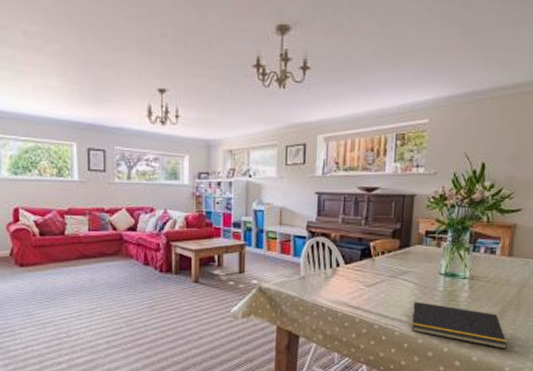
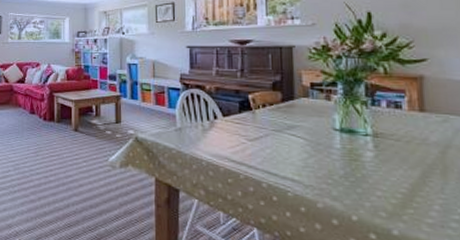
notepad: present [411,302,508,349] -> none [305,160,440,223]

